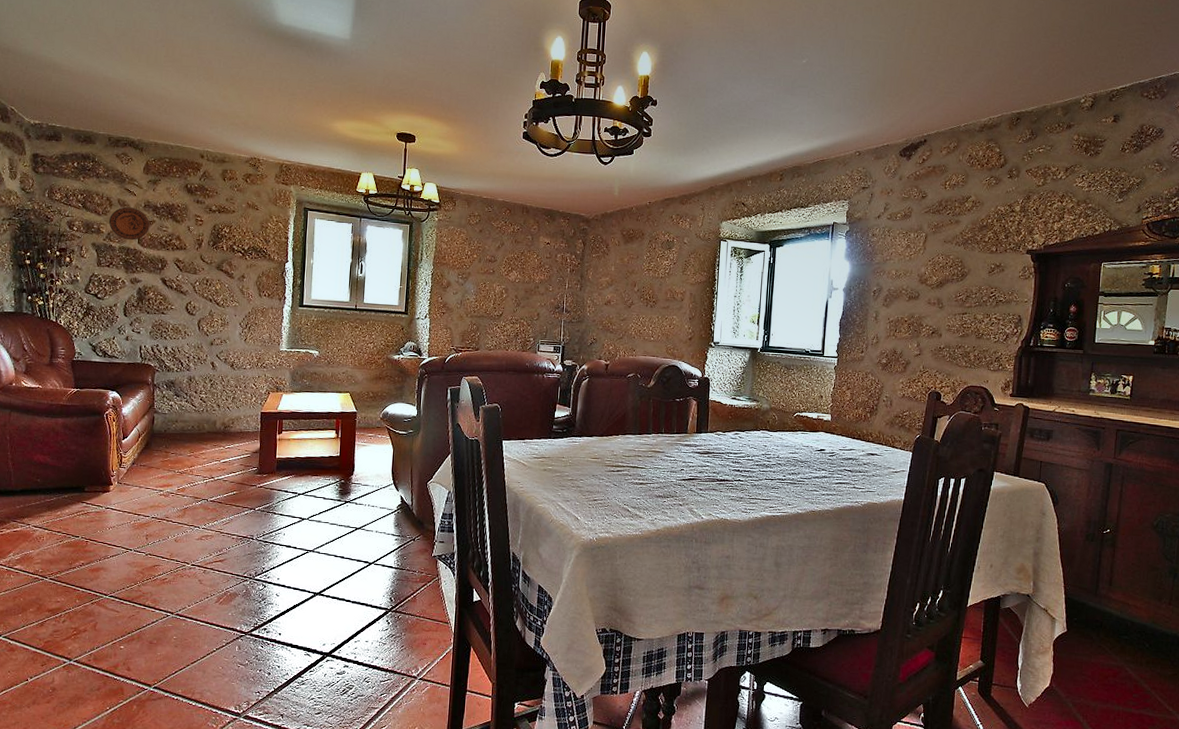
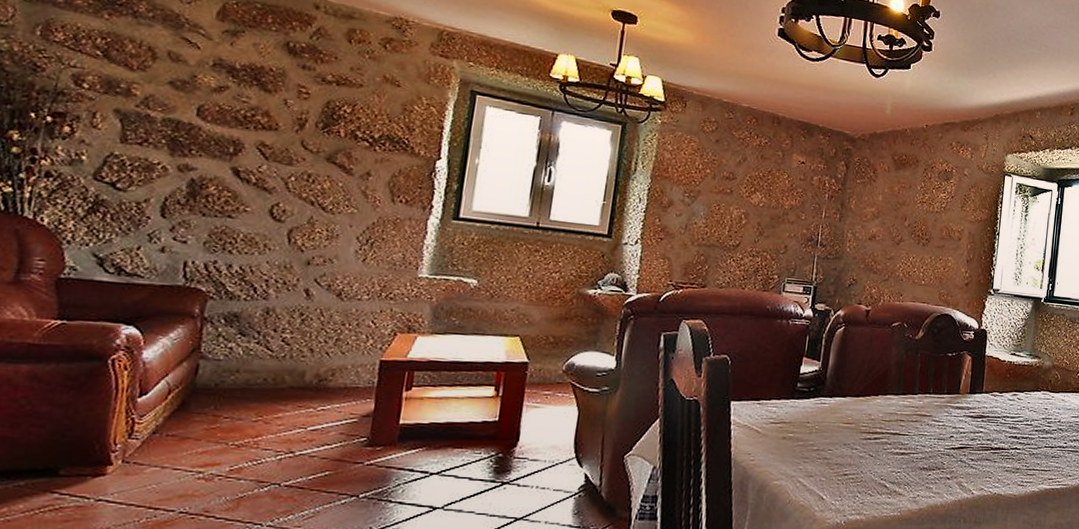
decorative plate: present [108,207,150,240] -> none [147,62,221,111]

